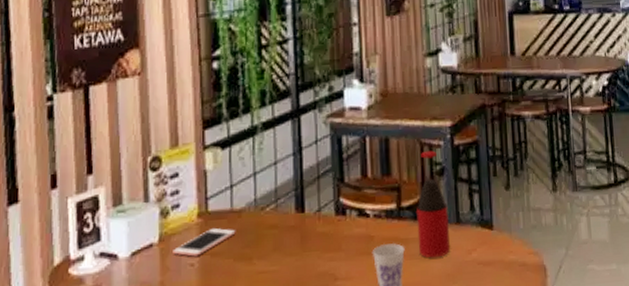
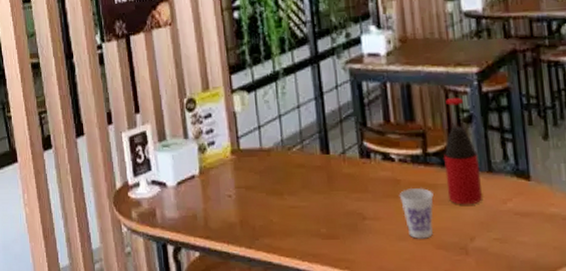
cell phone: present [173,227,236,257] -> none [212,164,267,189]

